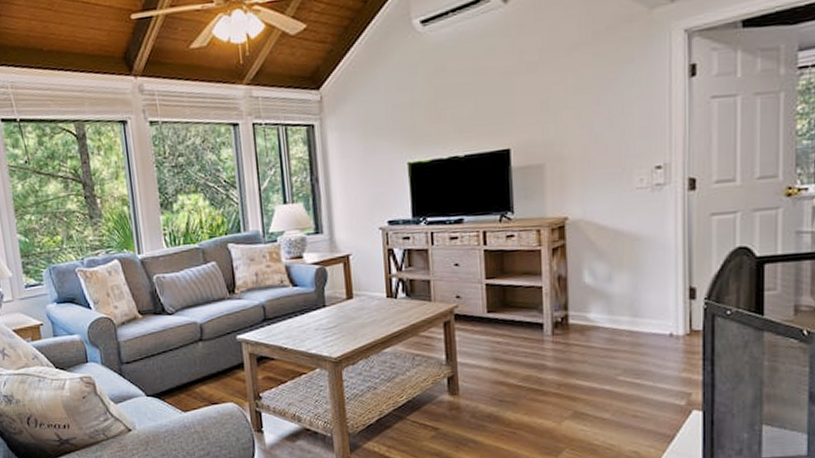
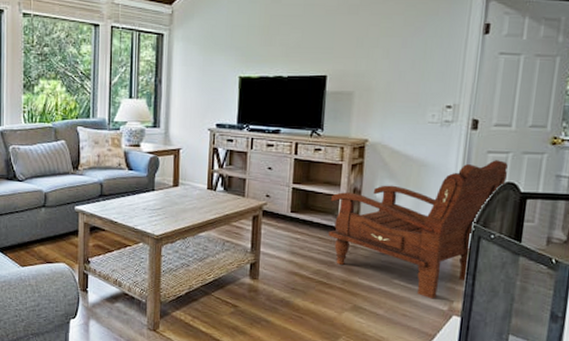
armchair: none [533,222,737,394] -> present [328,160,508,299]

